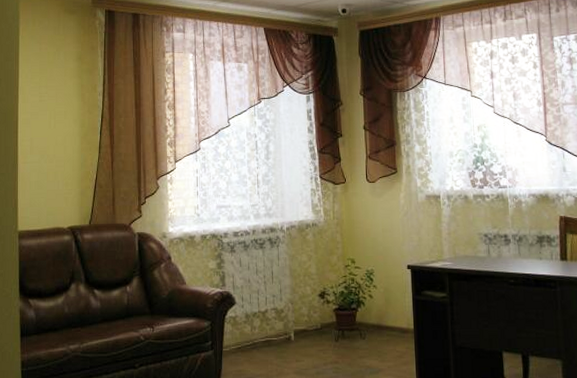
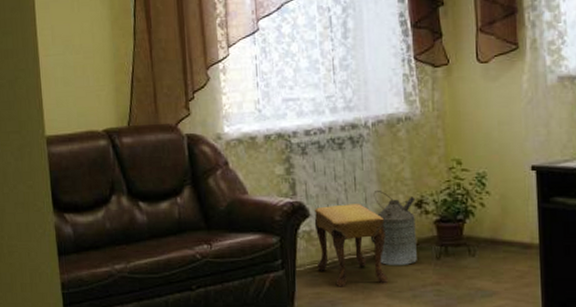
footstool: none [239,294,297,365] -> present [314,204,388,287]
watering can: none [283,282,320,347] -> present [370,189,417,266]

